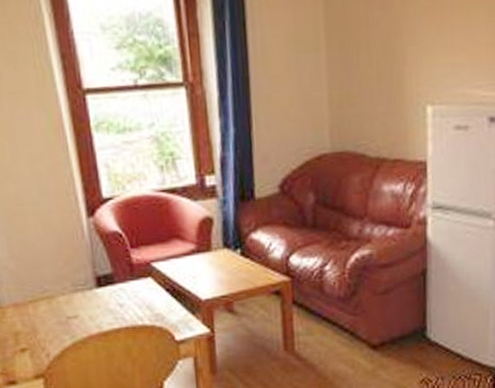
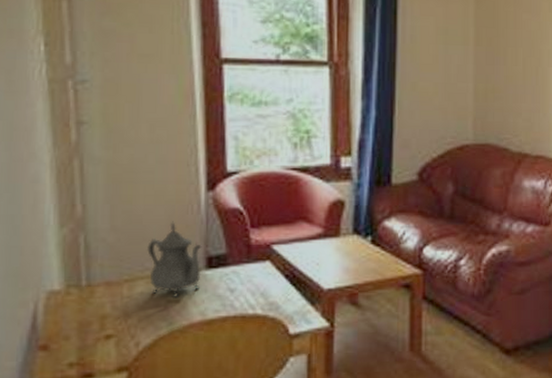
teapot: none [43,247,93,315] -> present [147,221,202,298]

